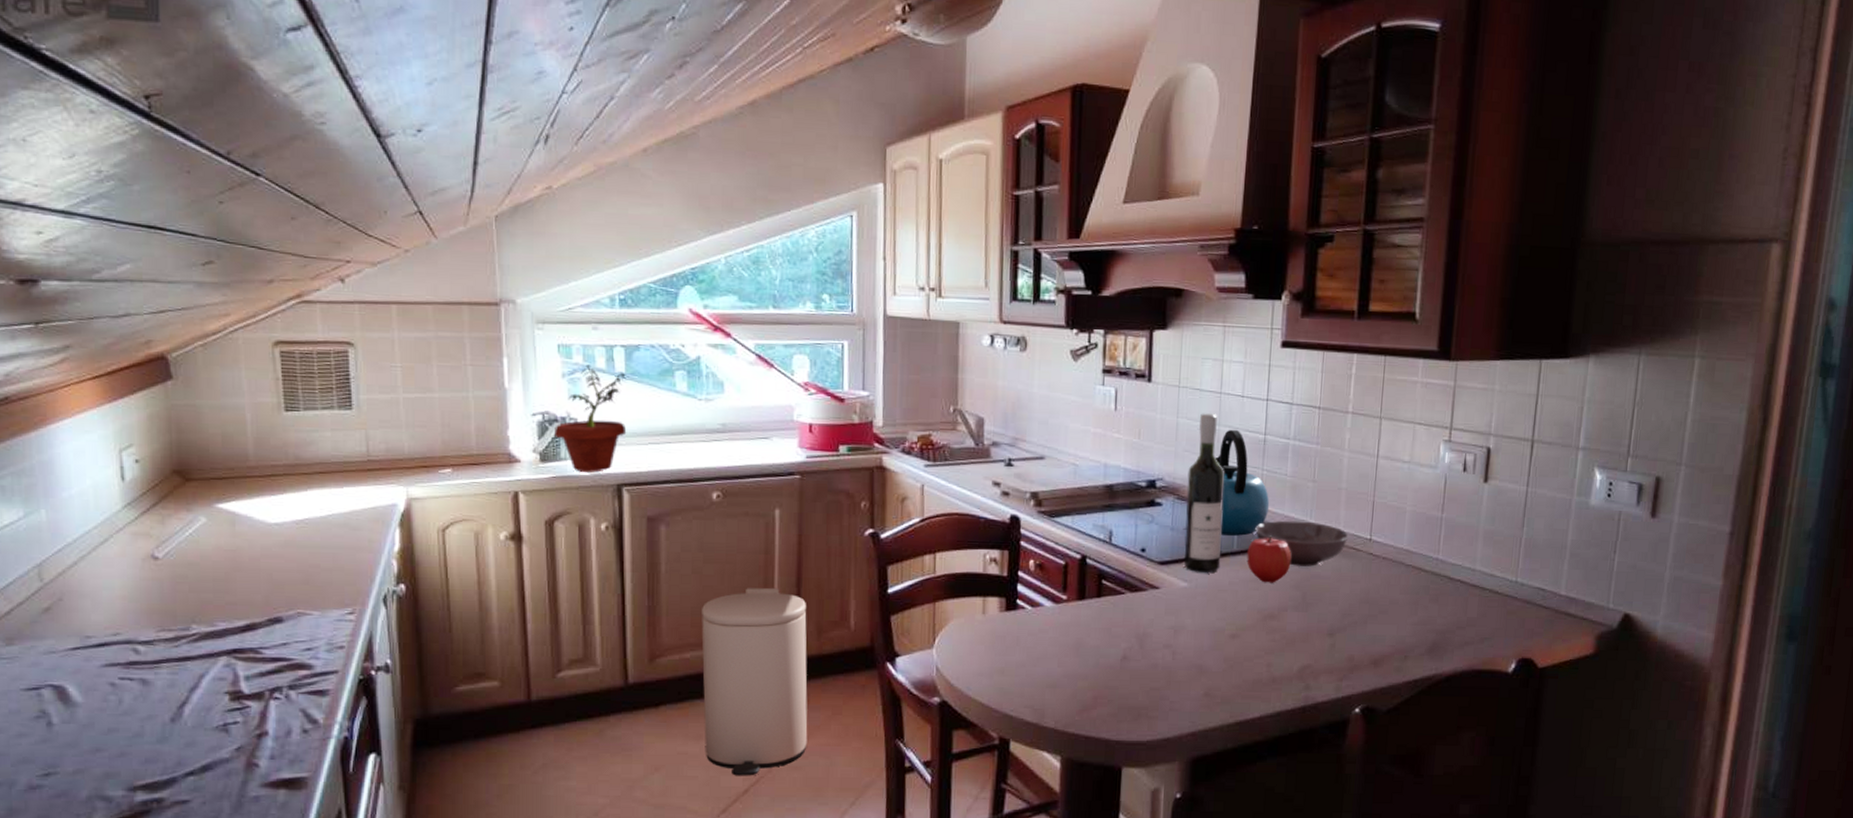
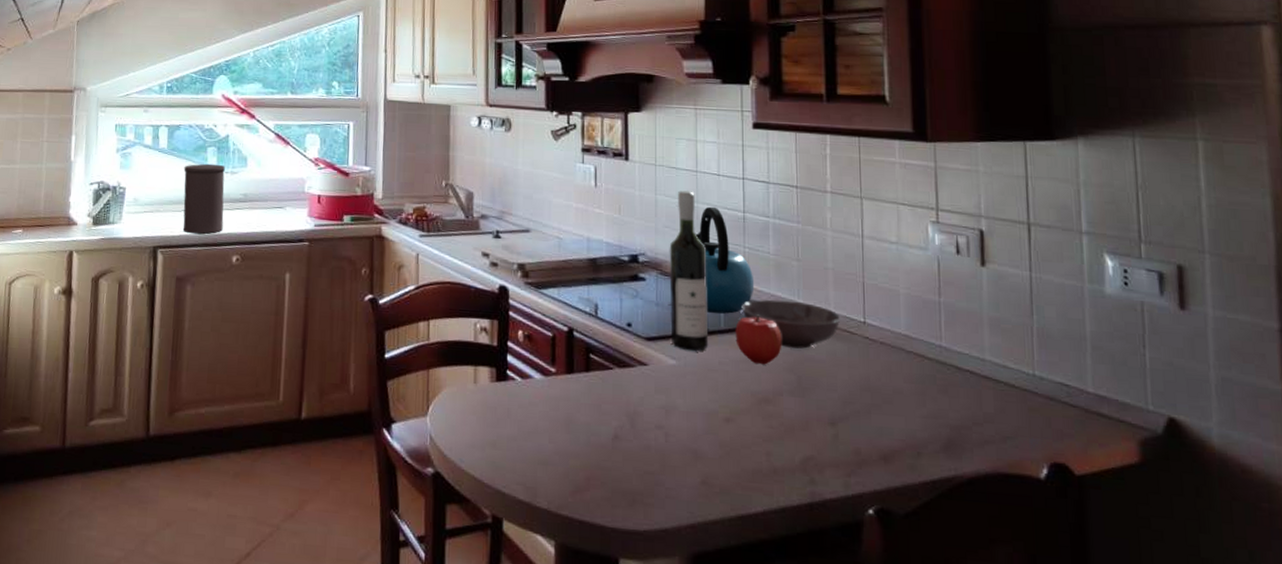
potted plant: present [554,364,629,473] -> none [106,141,170,236]
canister: none [647,389,700,469] -> present [183,163,225,234]
pedal bin: present [701,587,808,776] -> none [212,347,310,539]

